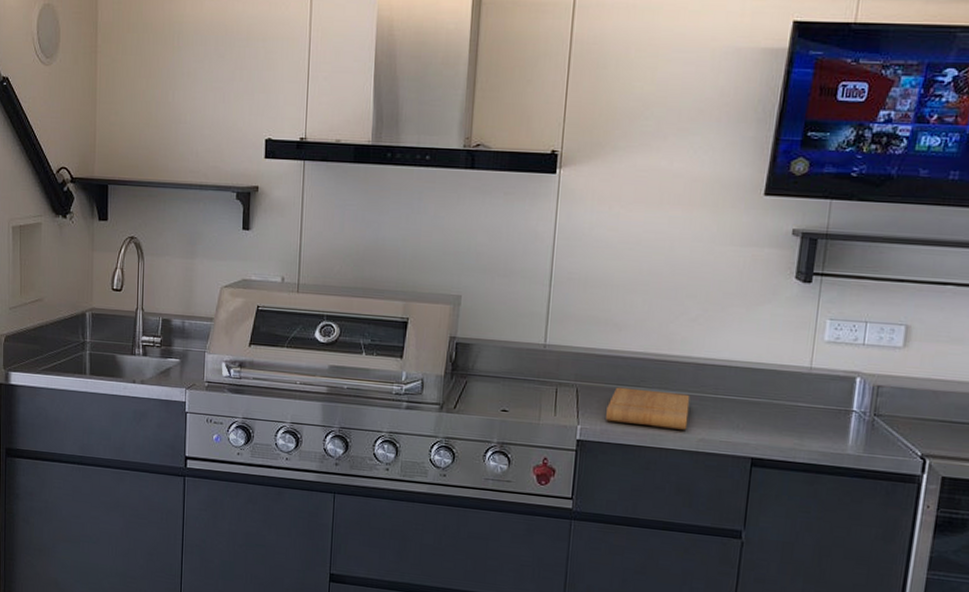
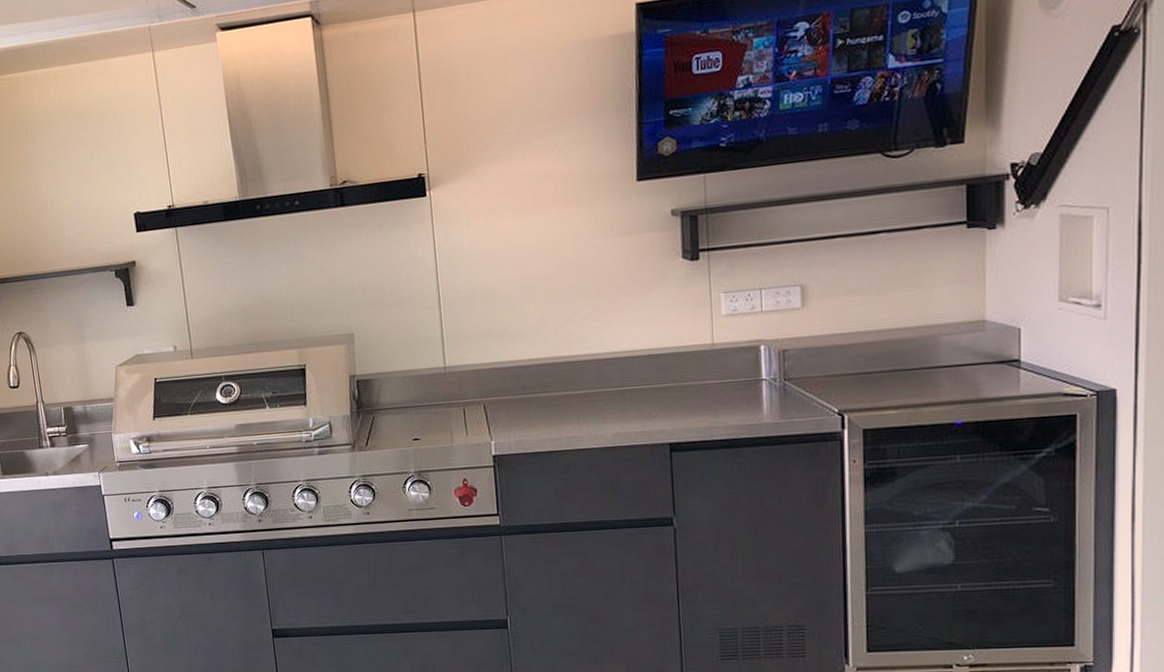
cutting board: present [606,387,690,430] -> none [517,391,600,432]

